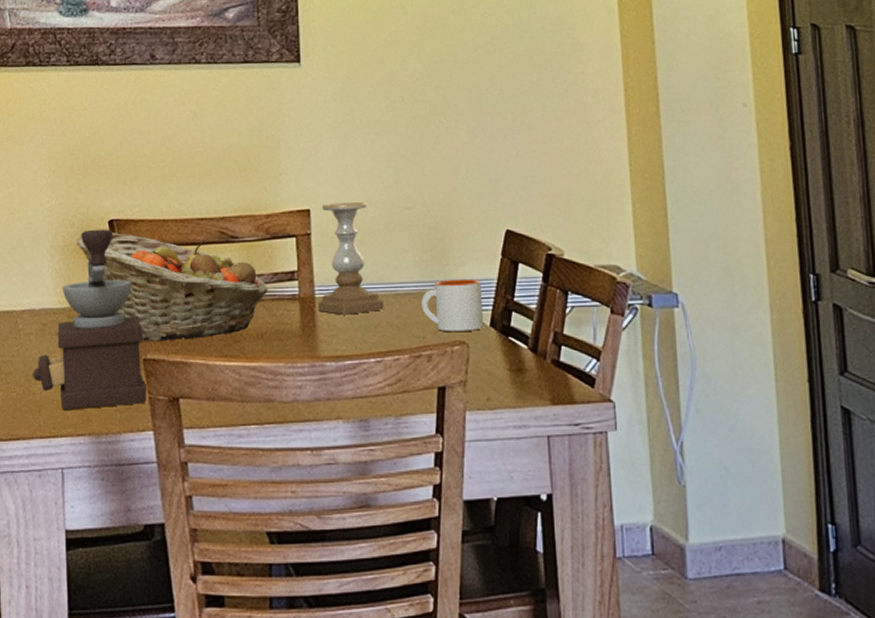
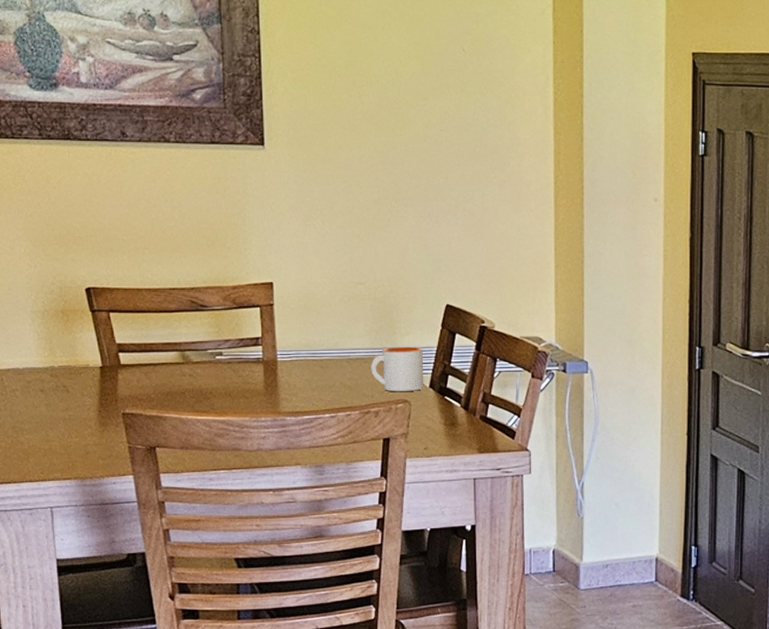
coffee grinder: present [33,229,146,410] -> none [20,296,126,458]
fruit basket: present [76,233,268,342] -> none [55,300,235,398]
candle holder: present [318,202,384,315] -> none [280,277,338,376]

